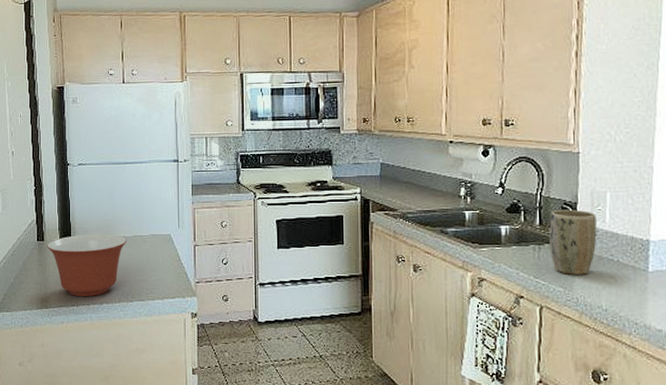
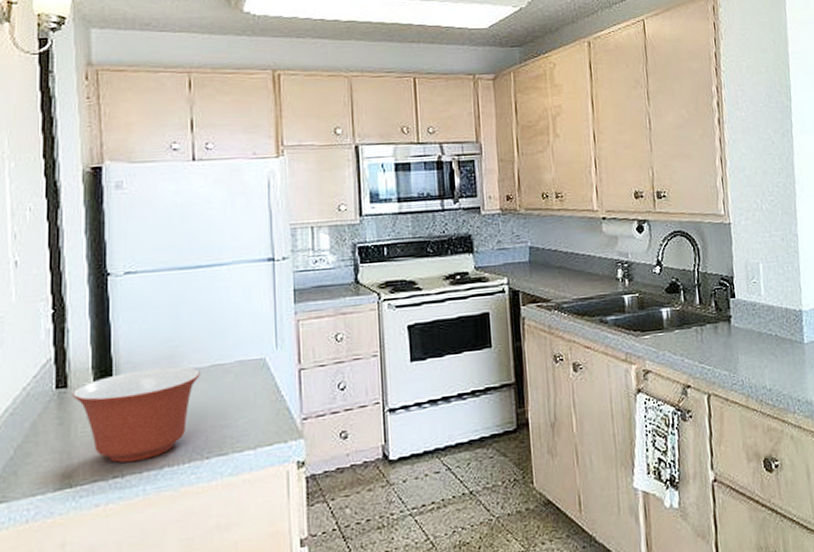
plant pot: present [549,209,597,275] -> none [709,284,755,356]

